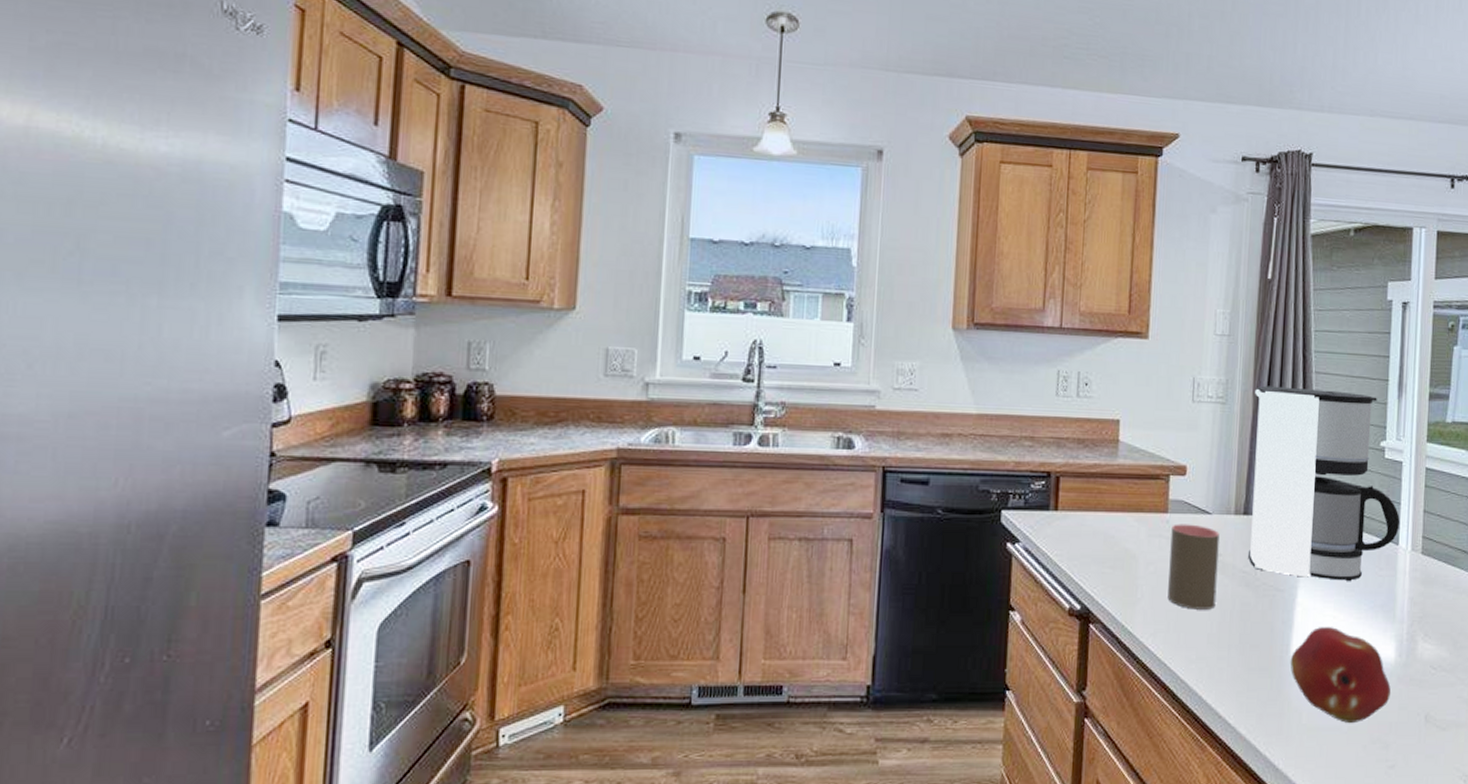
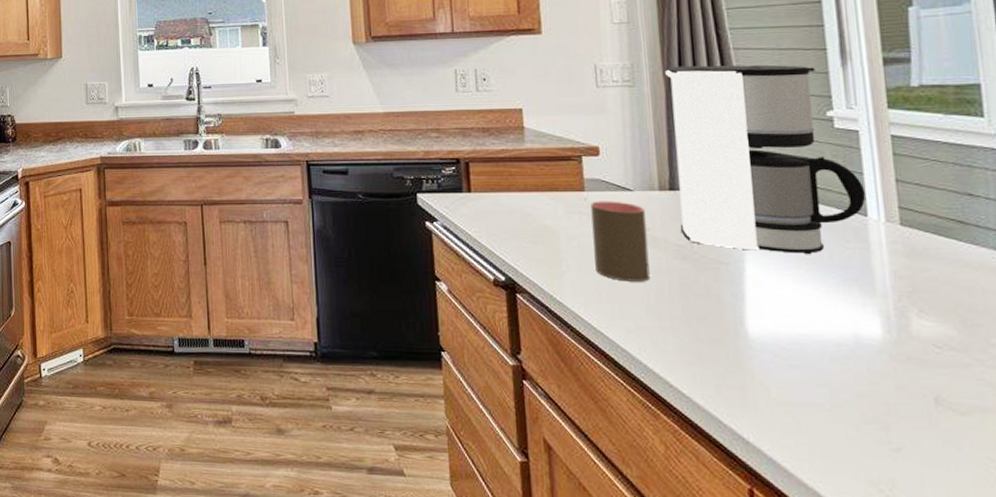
fruit: present [1290,627,1391,724] -> none [746,300,883,402]

